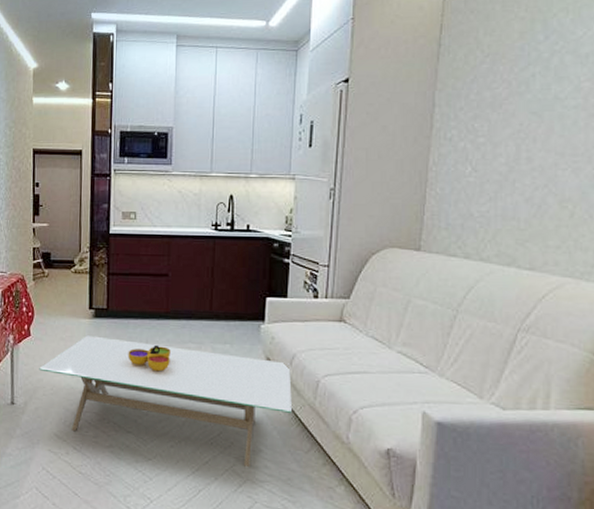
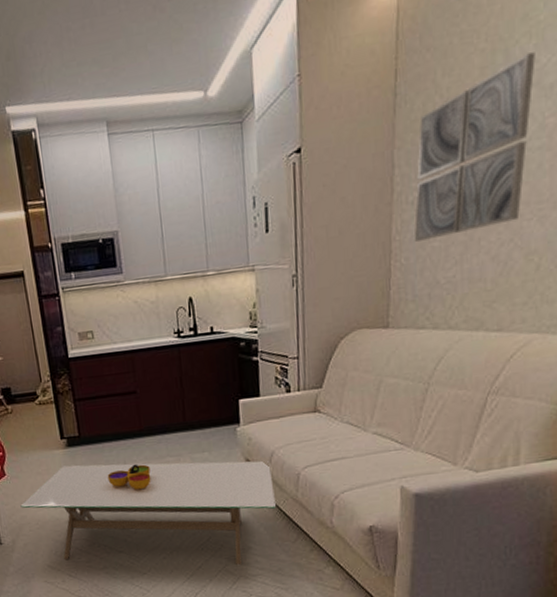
wall art: none [450,25,572,174] -> present [414,52,535,242]

